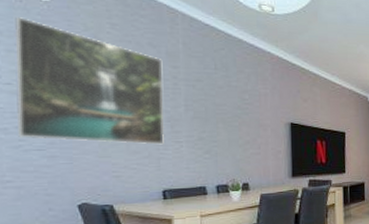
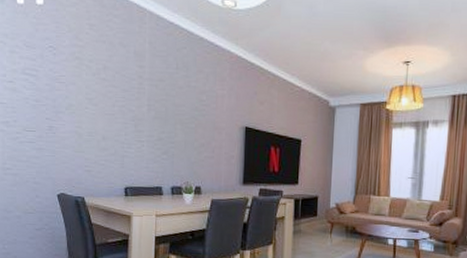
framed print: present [14,17,165,145] -> none [15,21,131,143]

